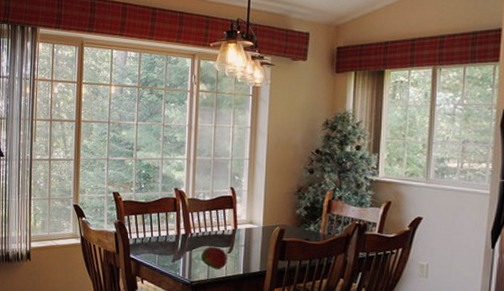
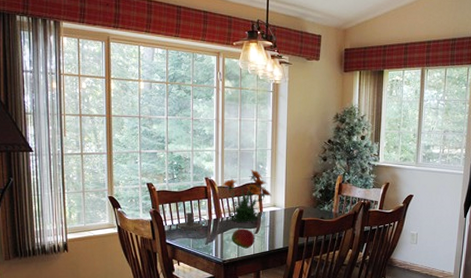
candle holder: none [142,226,176,245] -> present [176,213,208,230]
flower plant: none [193,181,248,240] -> present [222,170,272,222]

